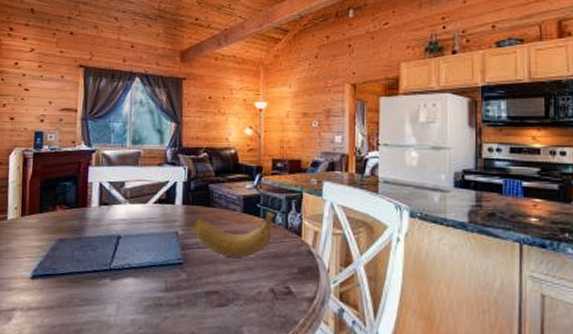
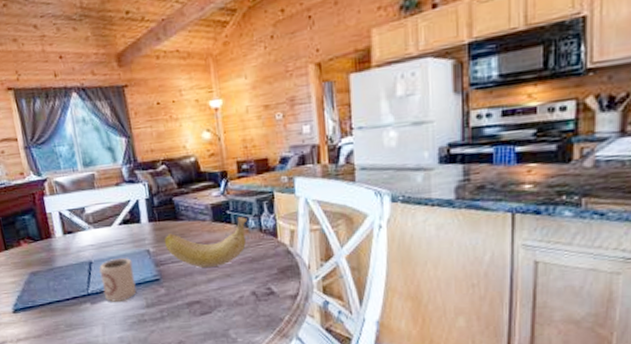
cup: none [125,236,159,281] -> present [98,258,137,302]

